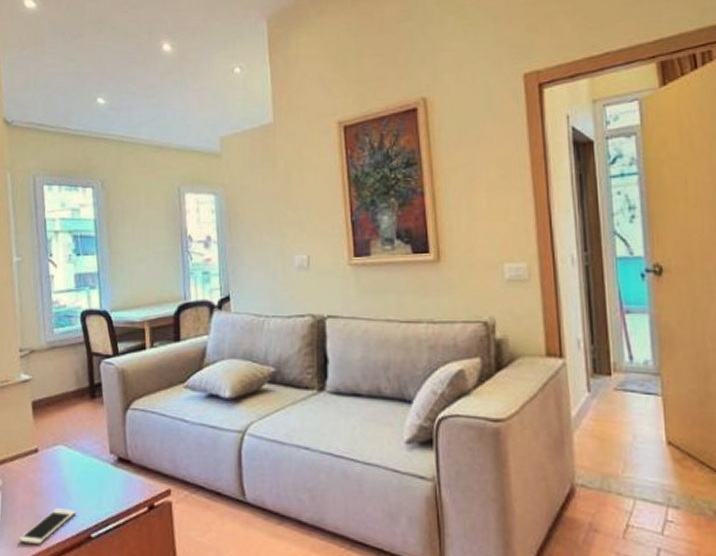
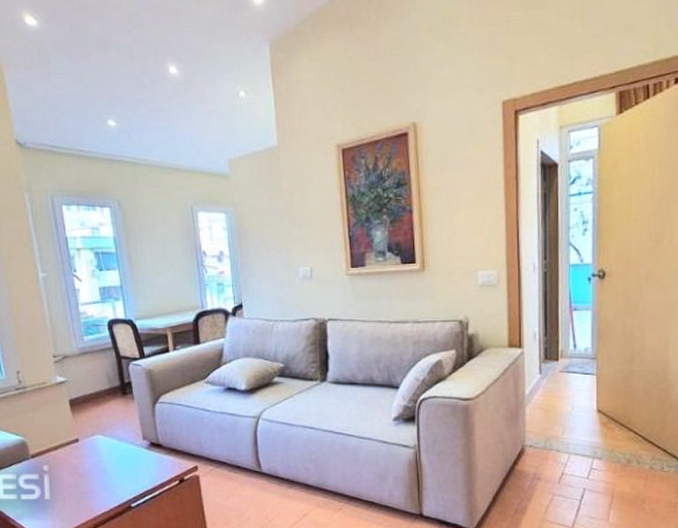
cell phone: present [18,508,76,545] -> none [67,486,117,516]

